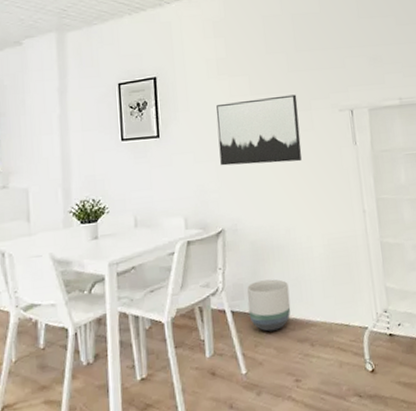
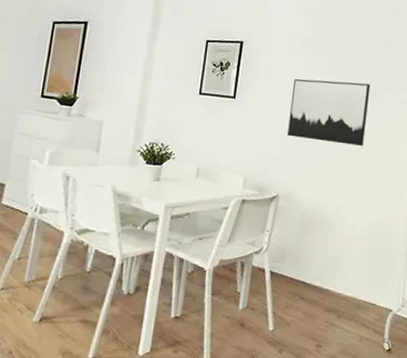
planter: present [247,279,291,332] -> none [286,248,328,297]

